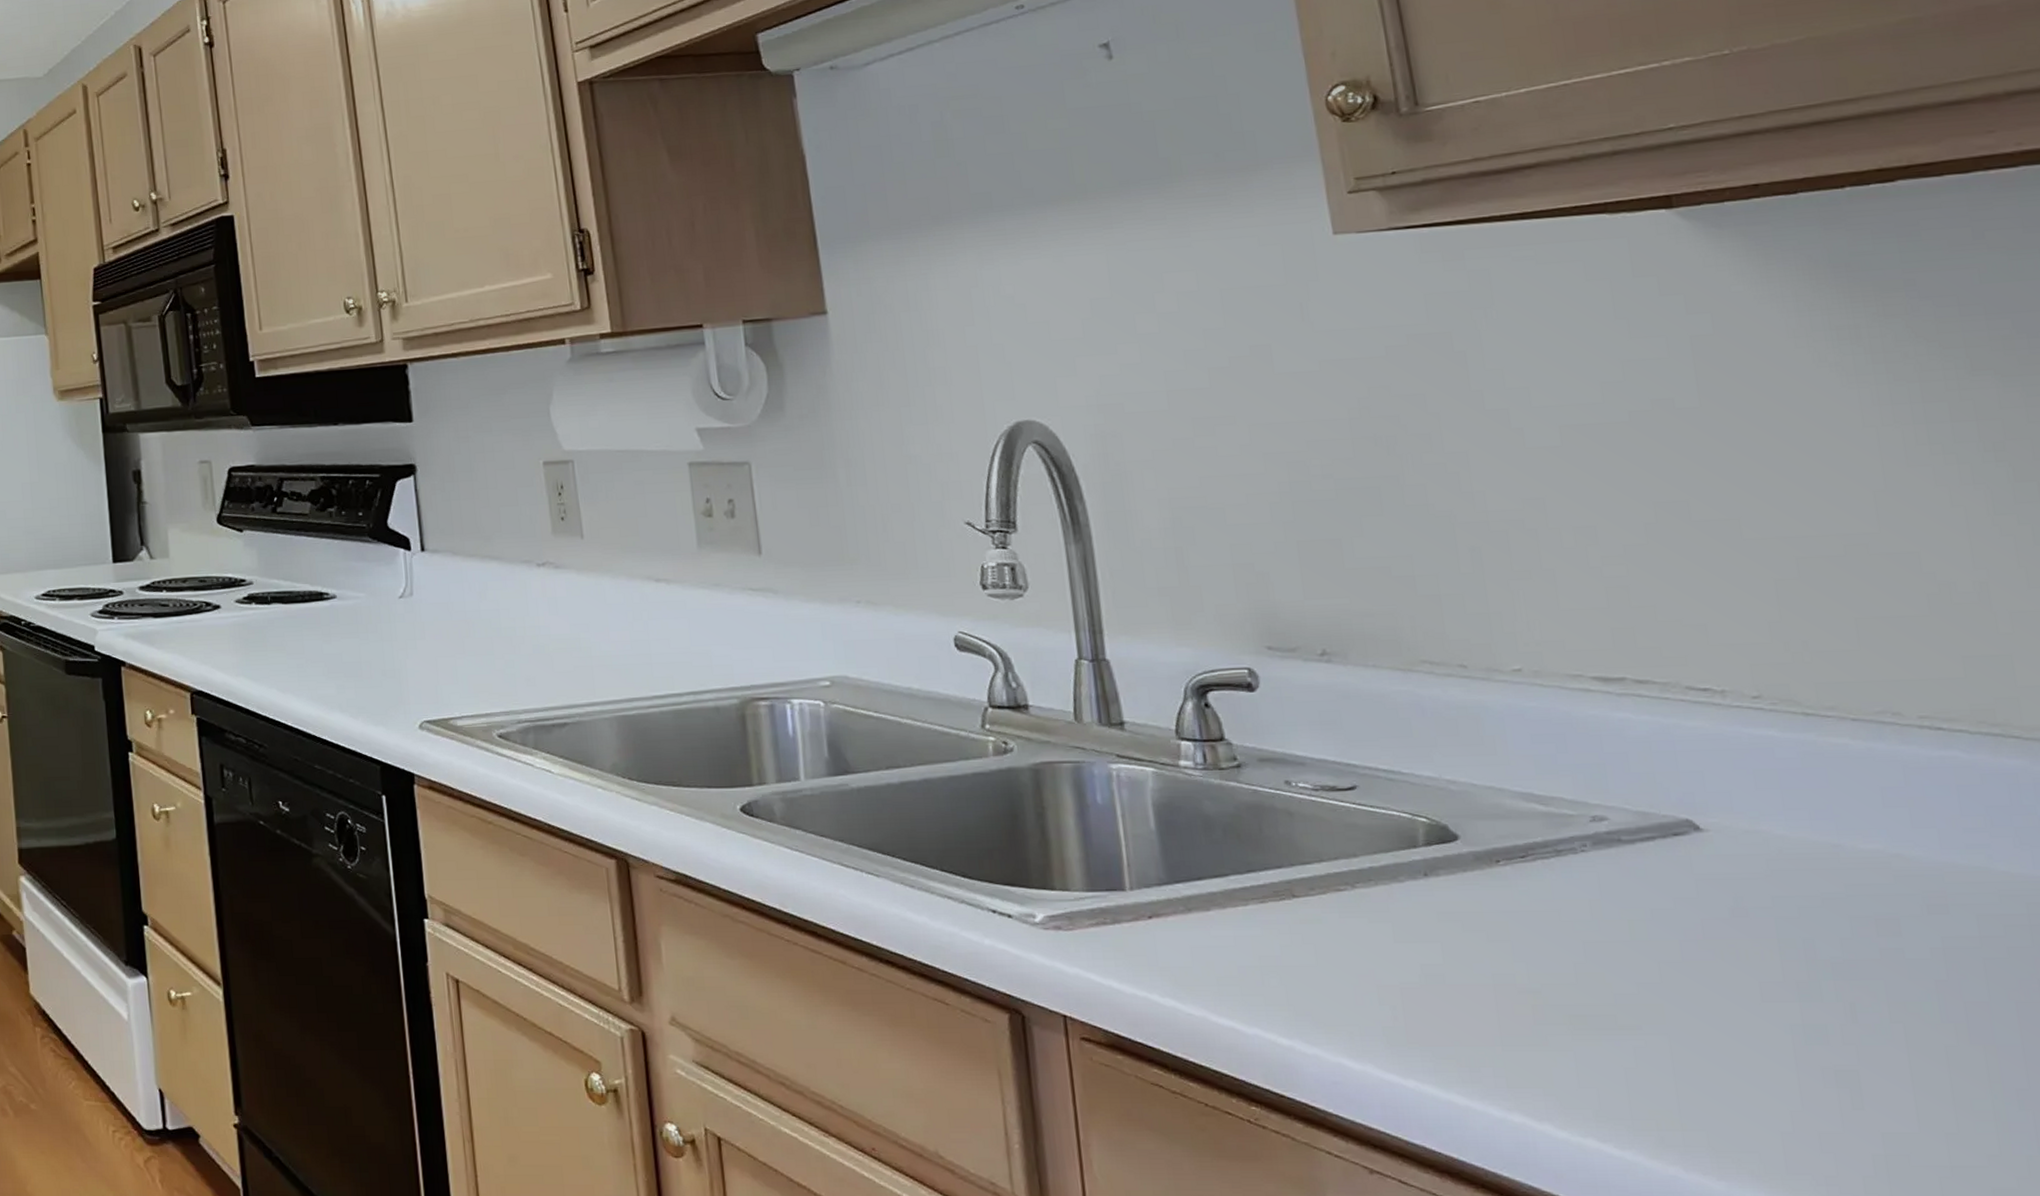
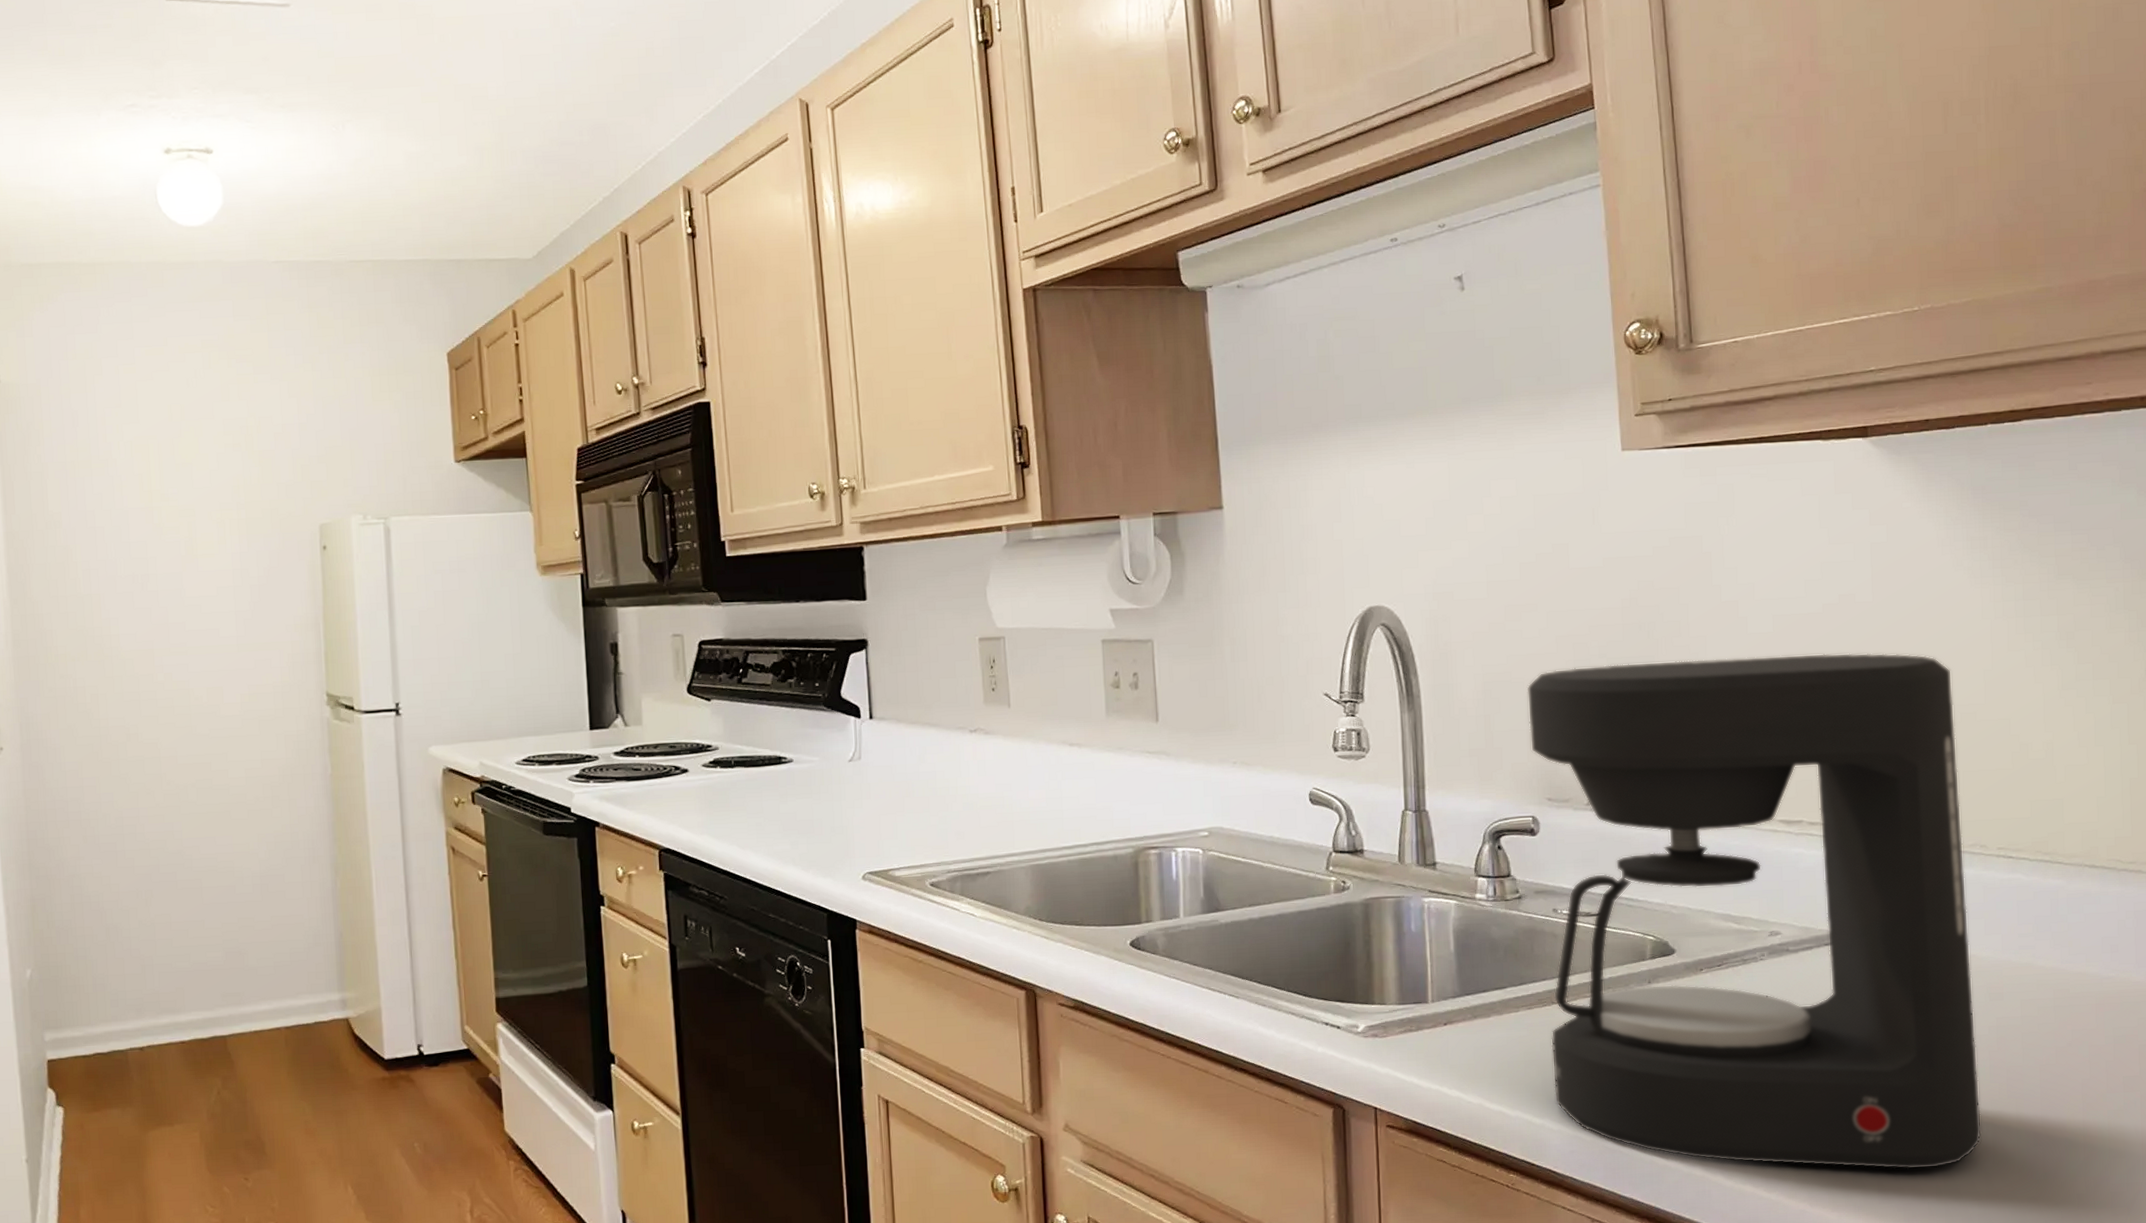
coffee maker: none [1229,470,1936,1132] -> present [1527,653,1982,1170]

